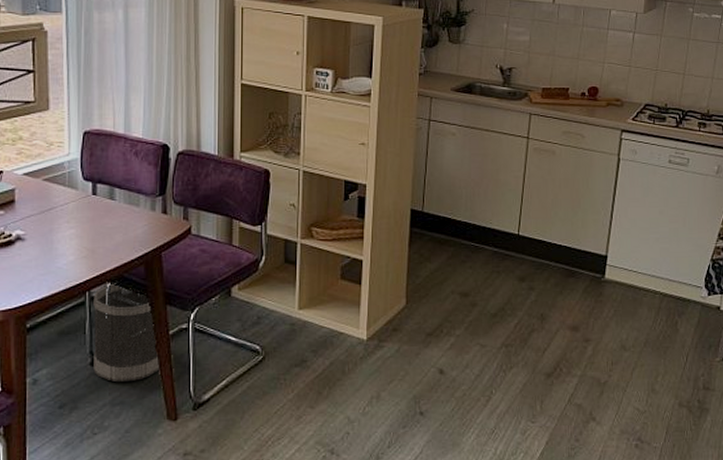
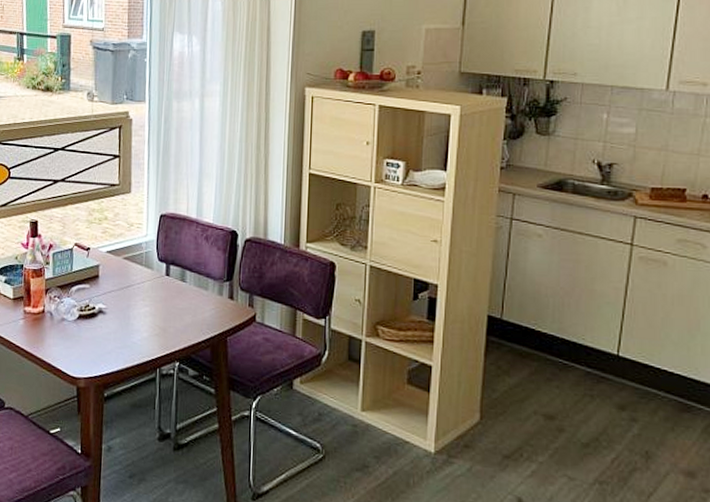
wastebasket: present [93,283,162,383] -> none [161,363,223,462]

